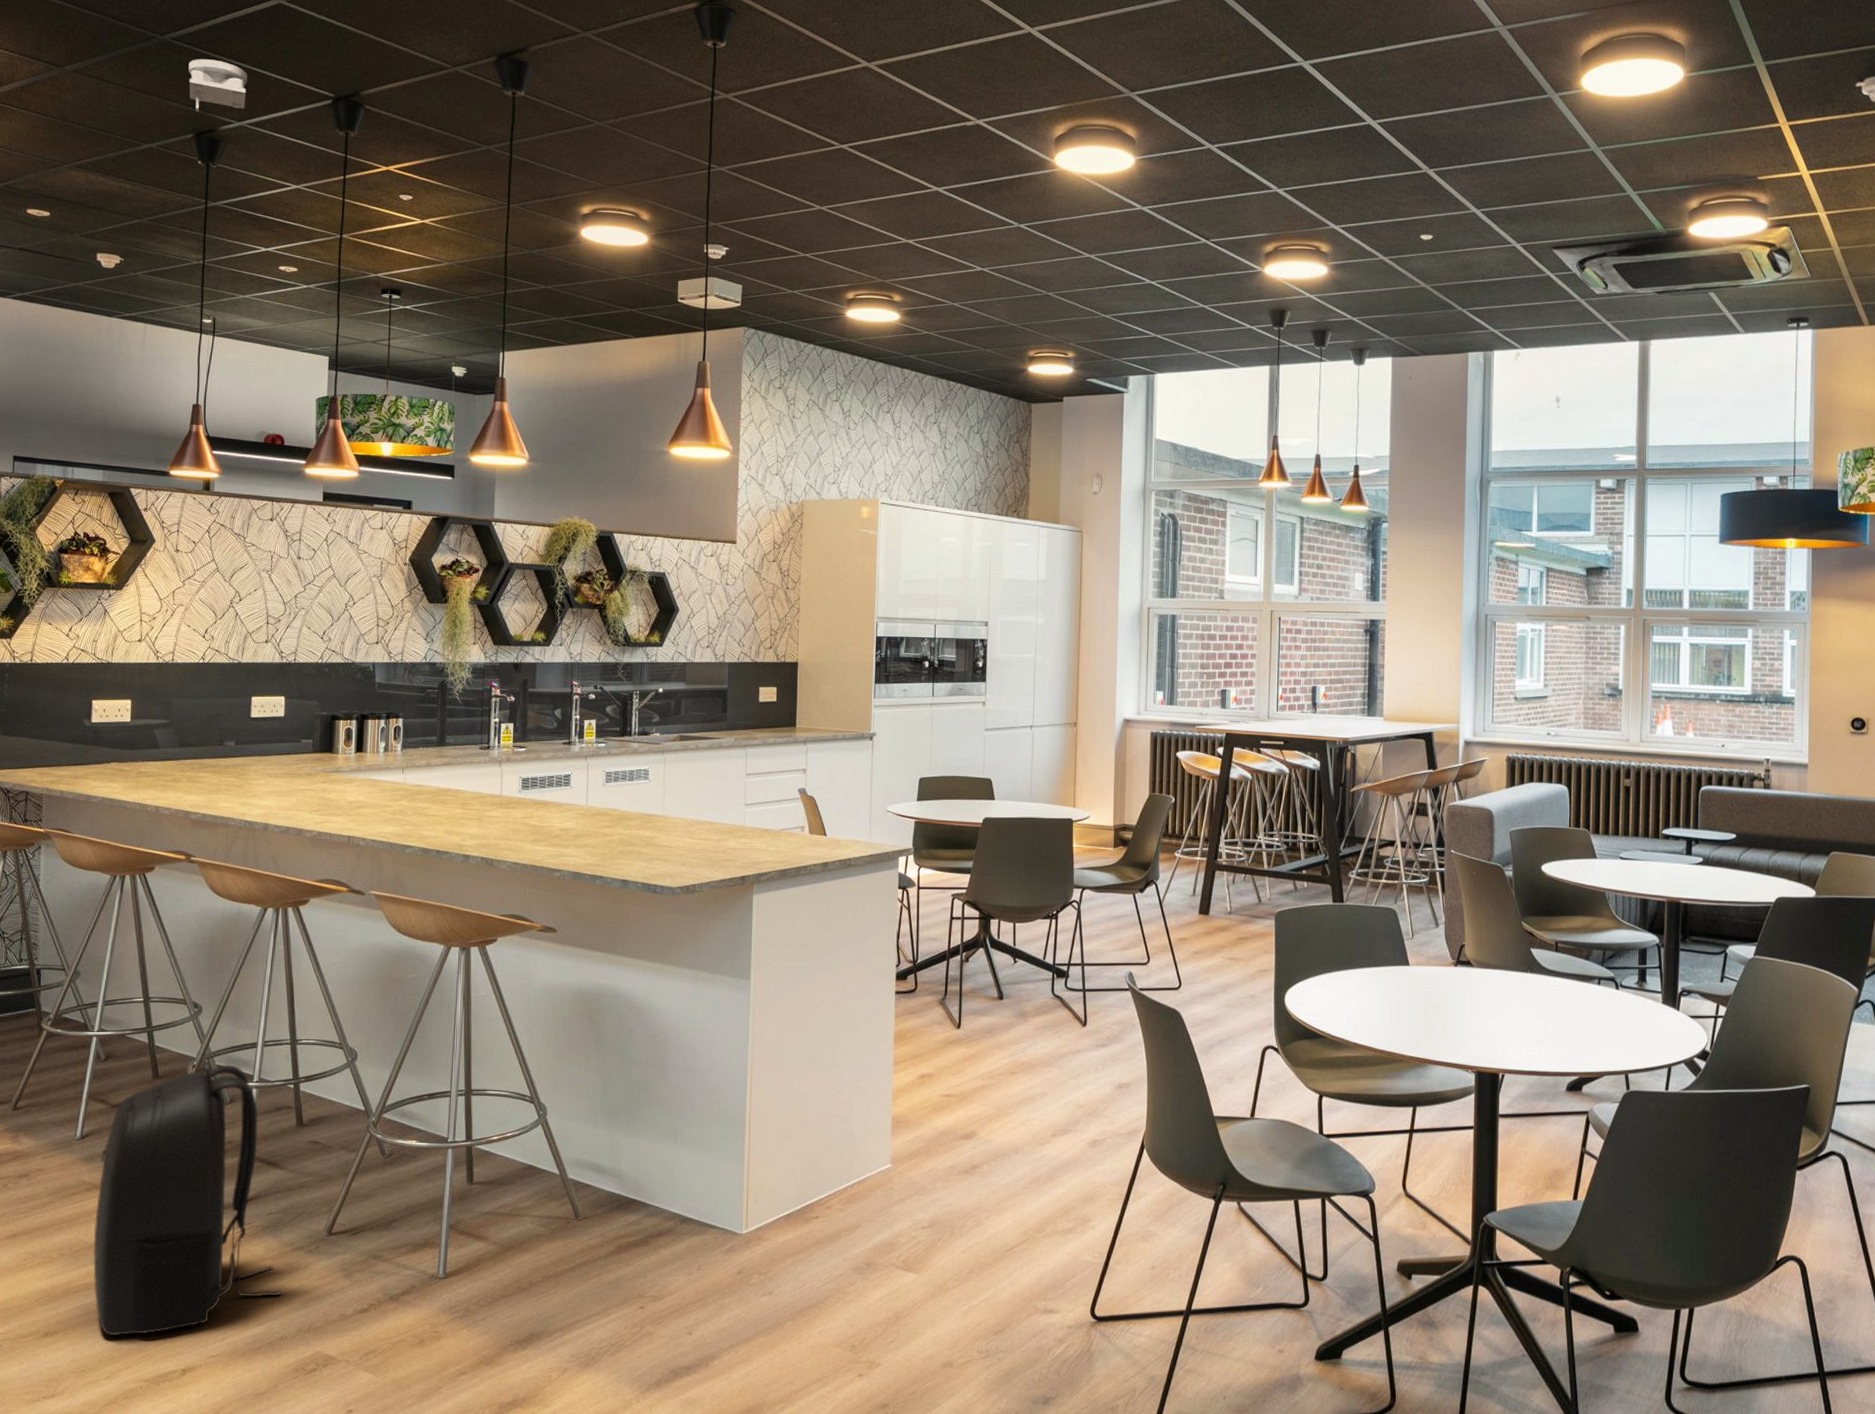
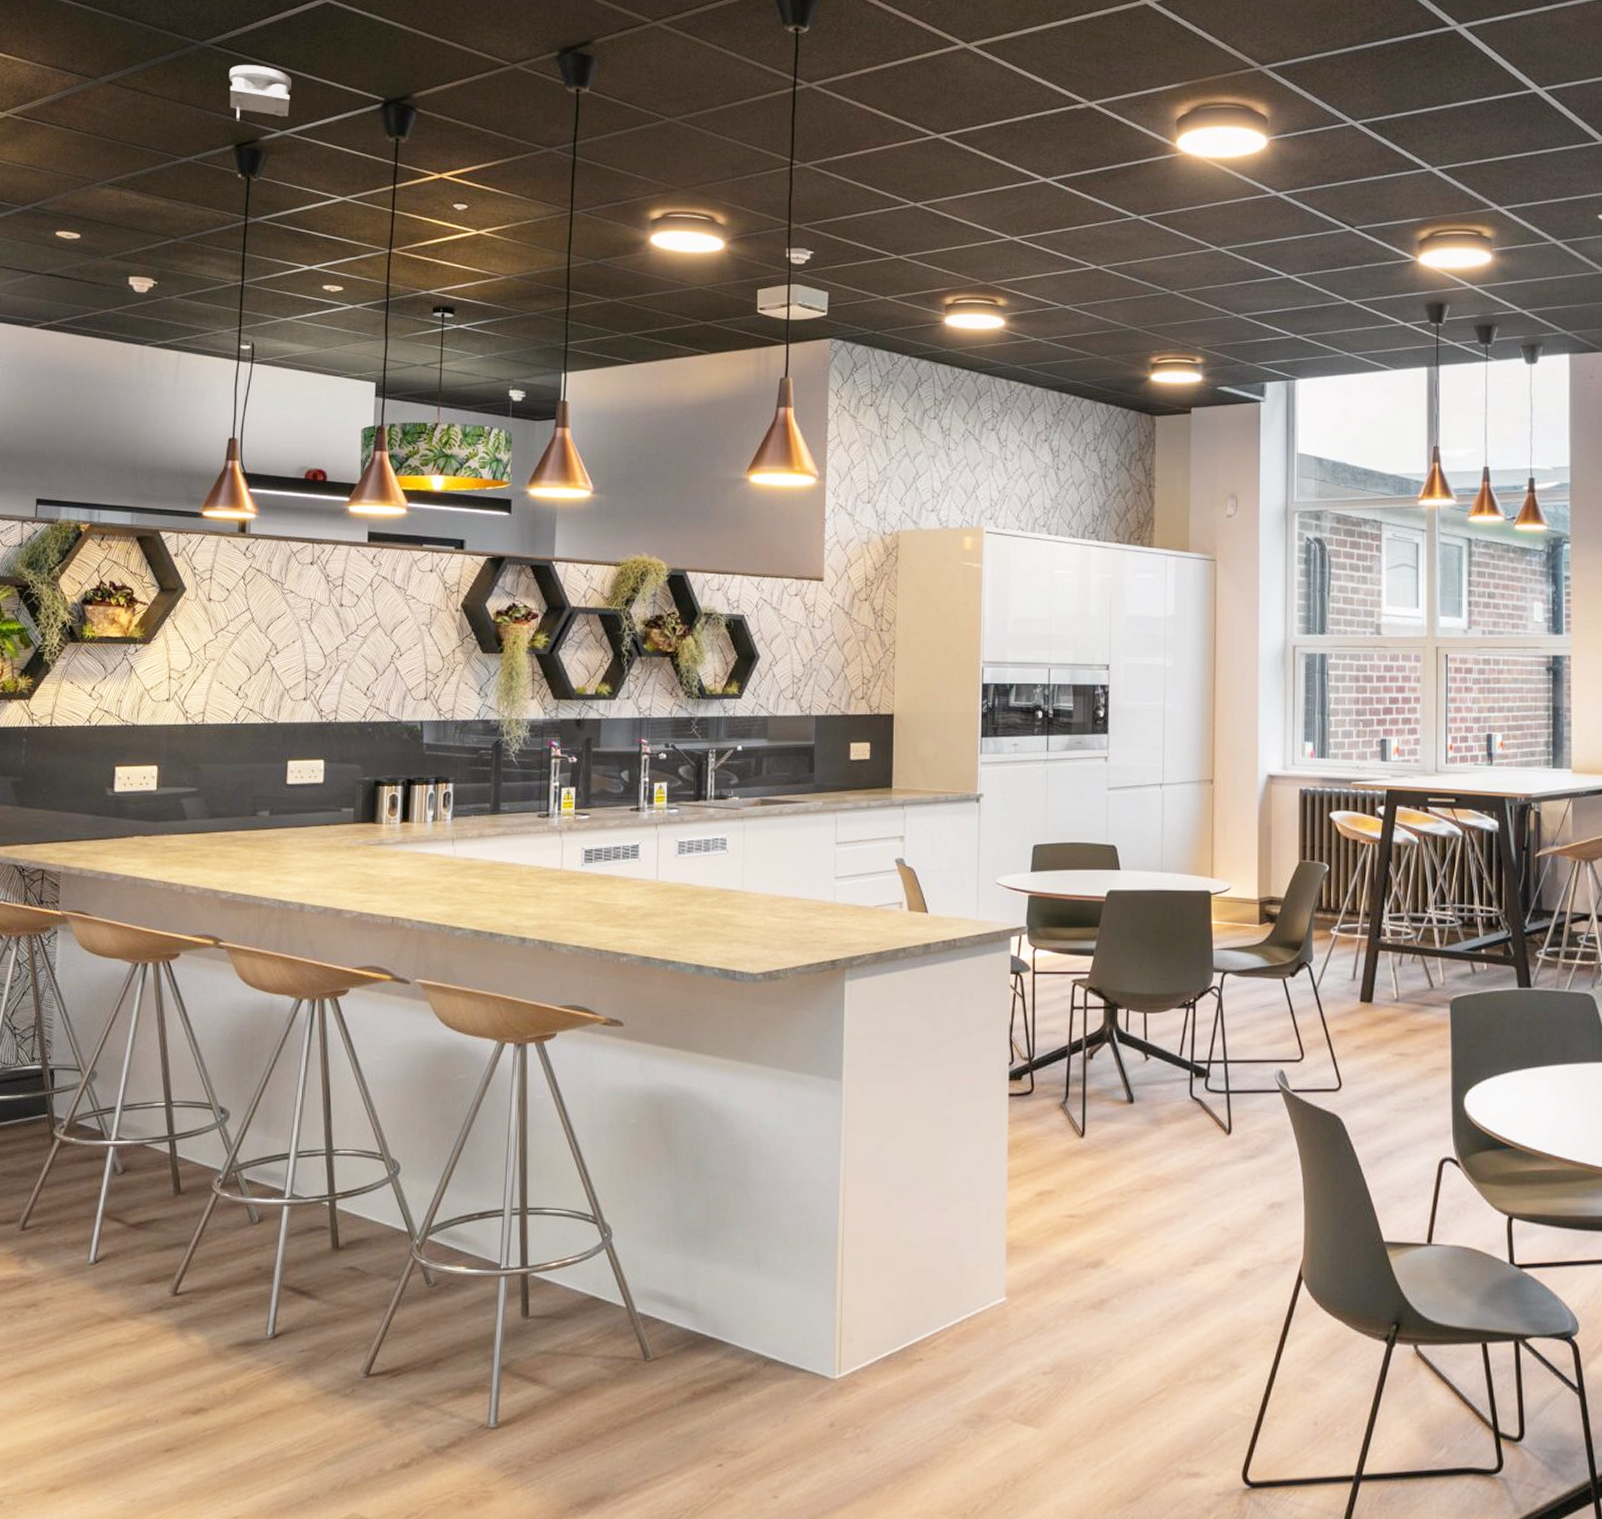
backpack: present [93,1062,281,1336] -> none [105,1175,313,1493]

